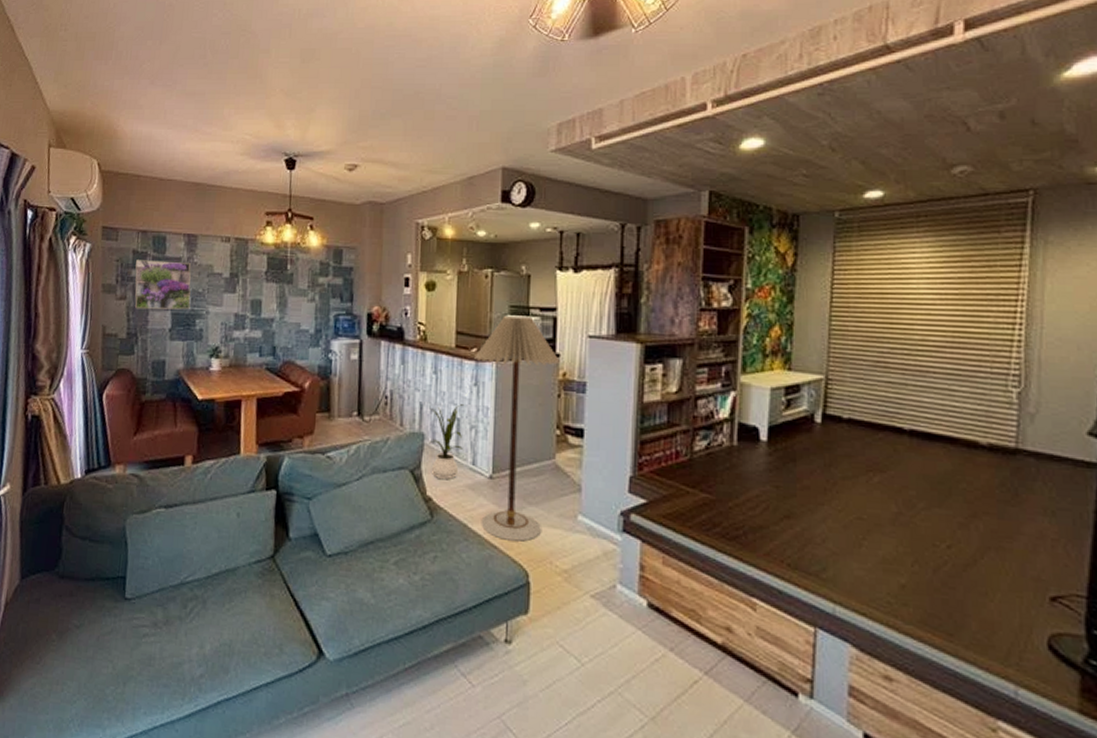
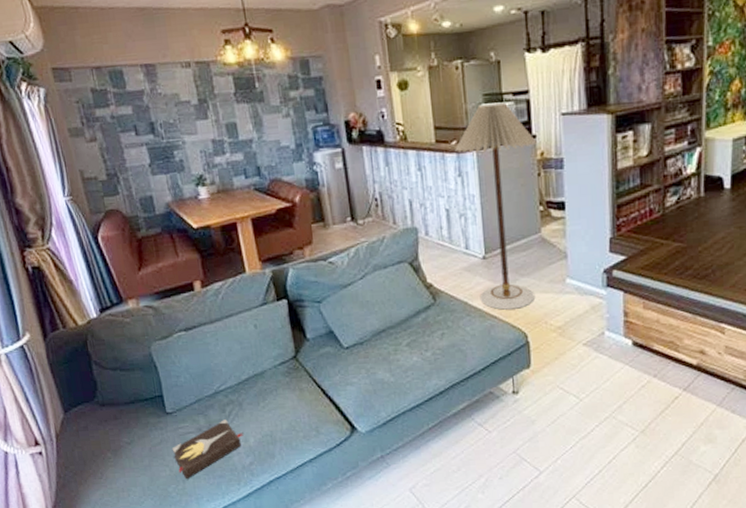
hardback book: none [120,617,201,683] -> present [172,419,244,480]
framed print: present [135,260,191,310] -> none [97,94,165,149]
house plant: present [429,404,464,481] -> none [419,195,457,267]

